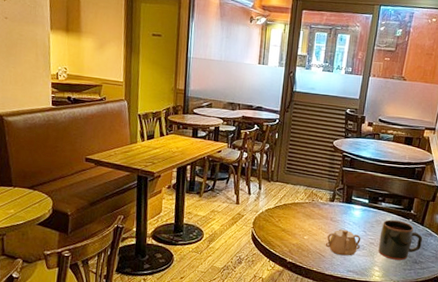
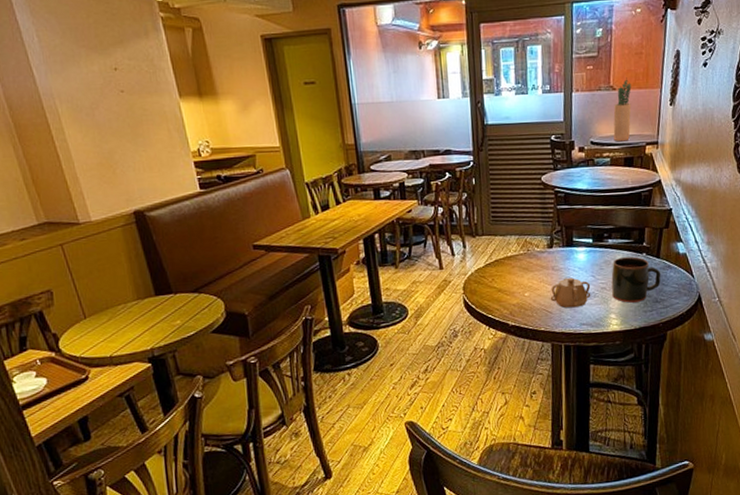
vase: none [398,72,420,124] -> present [613,77,632,142]

